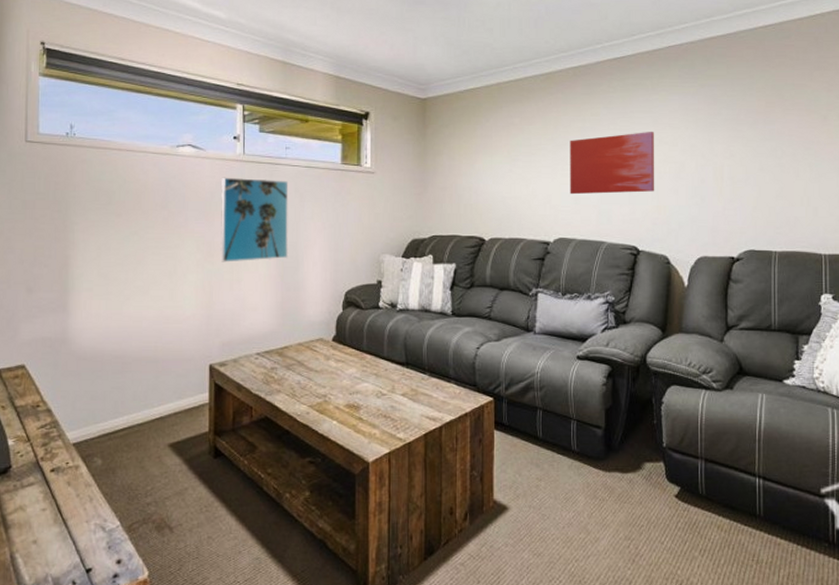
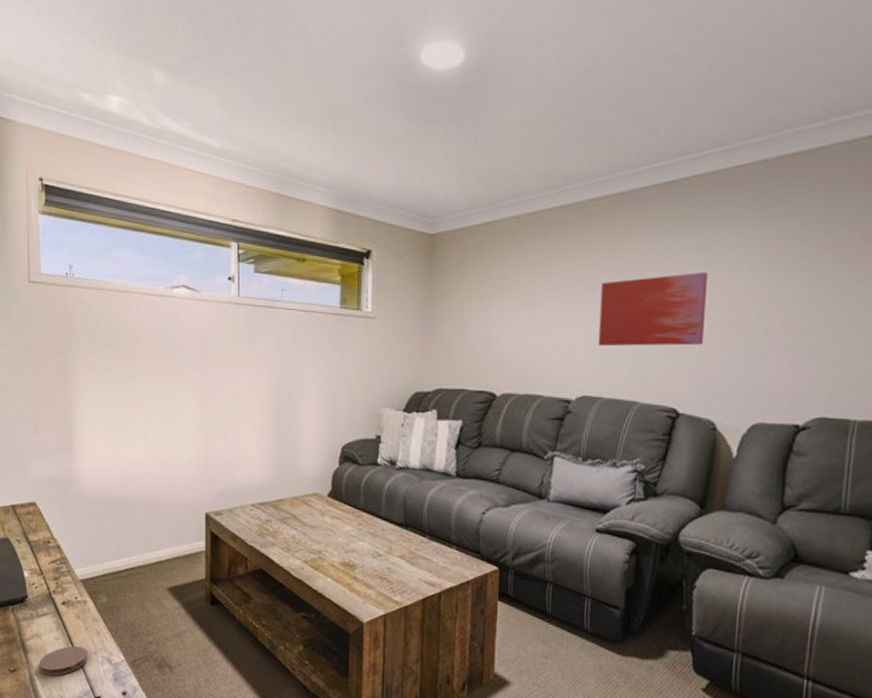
coaster: none [22,516,79,552] -> present [39,646,88,676]
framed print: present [220,177,289,262] -> none [215,320,284,410]

